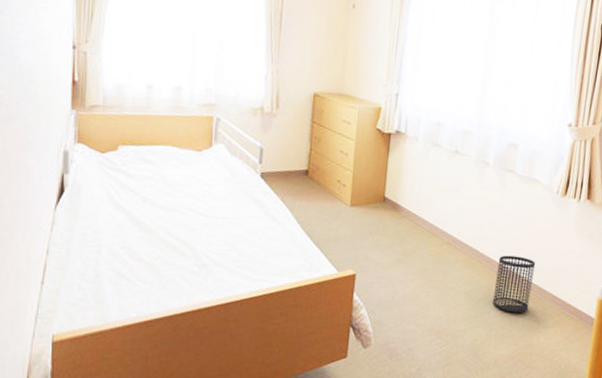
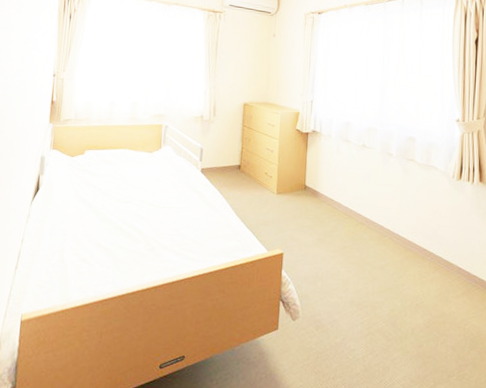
wastebasket: present [493,255,535,313] -> none [406,232,440,285]

